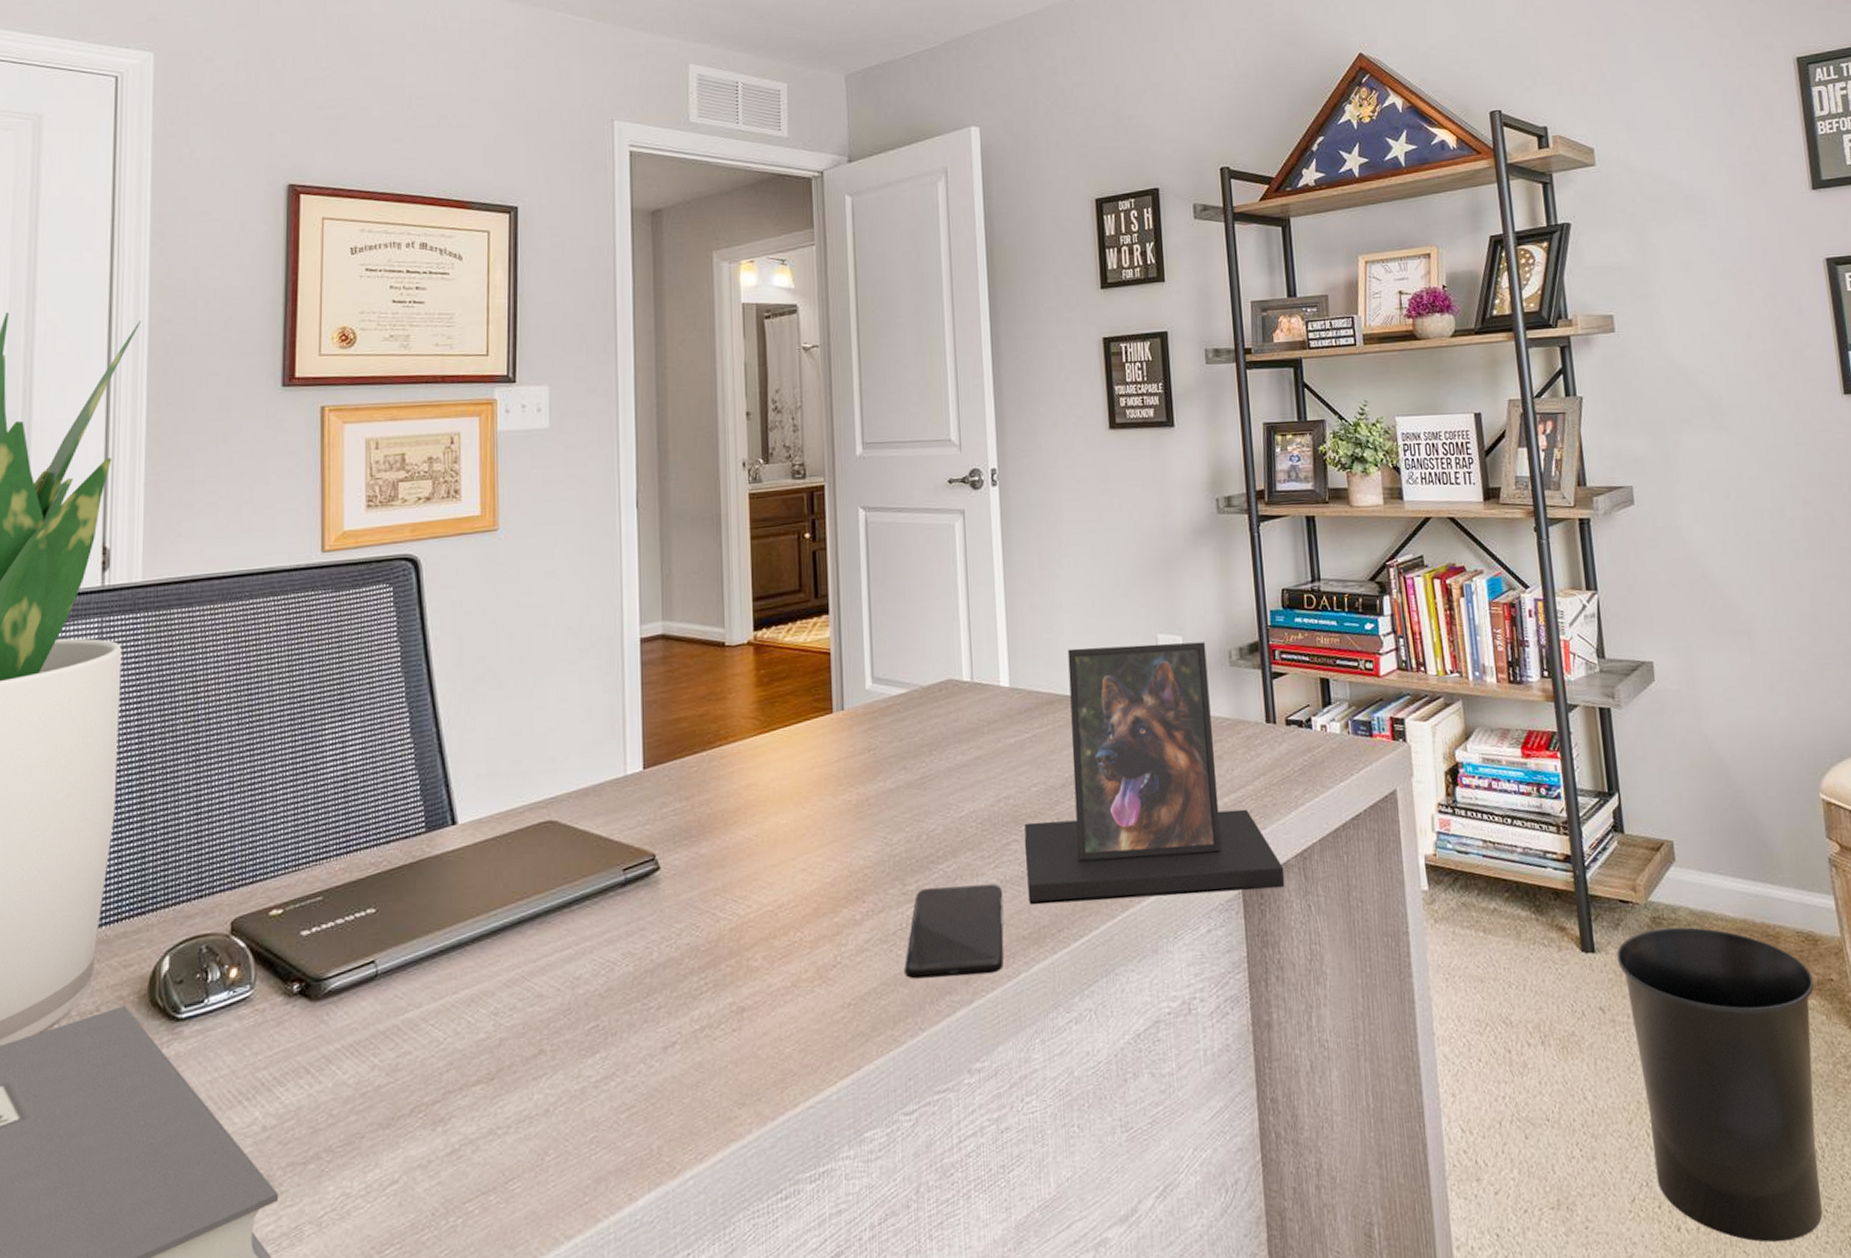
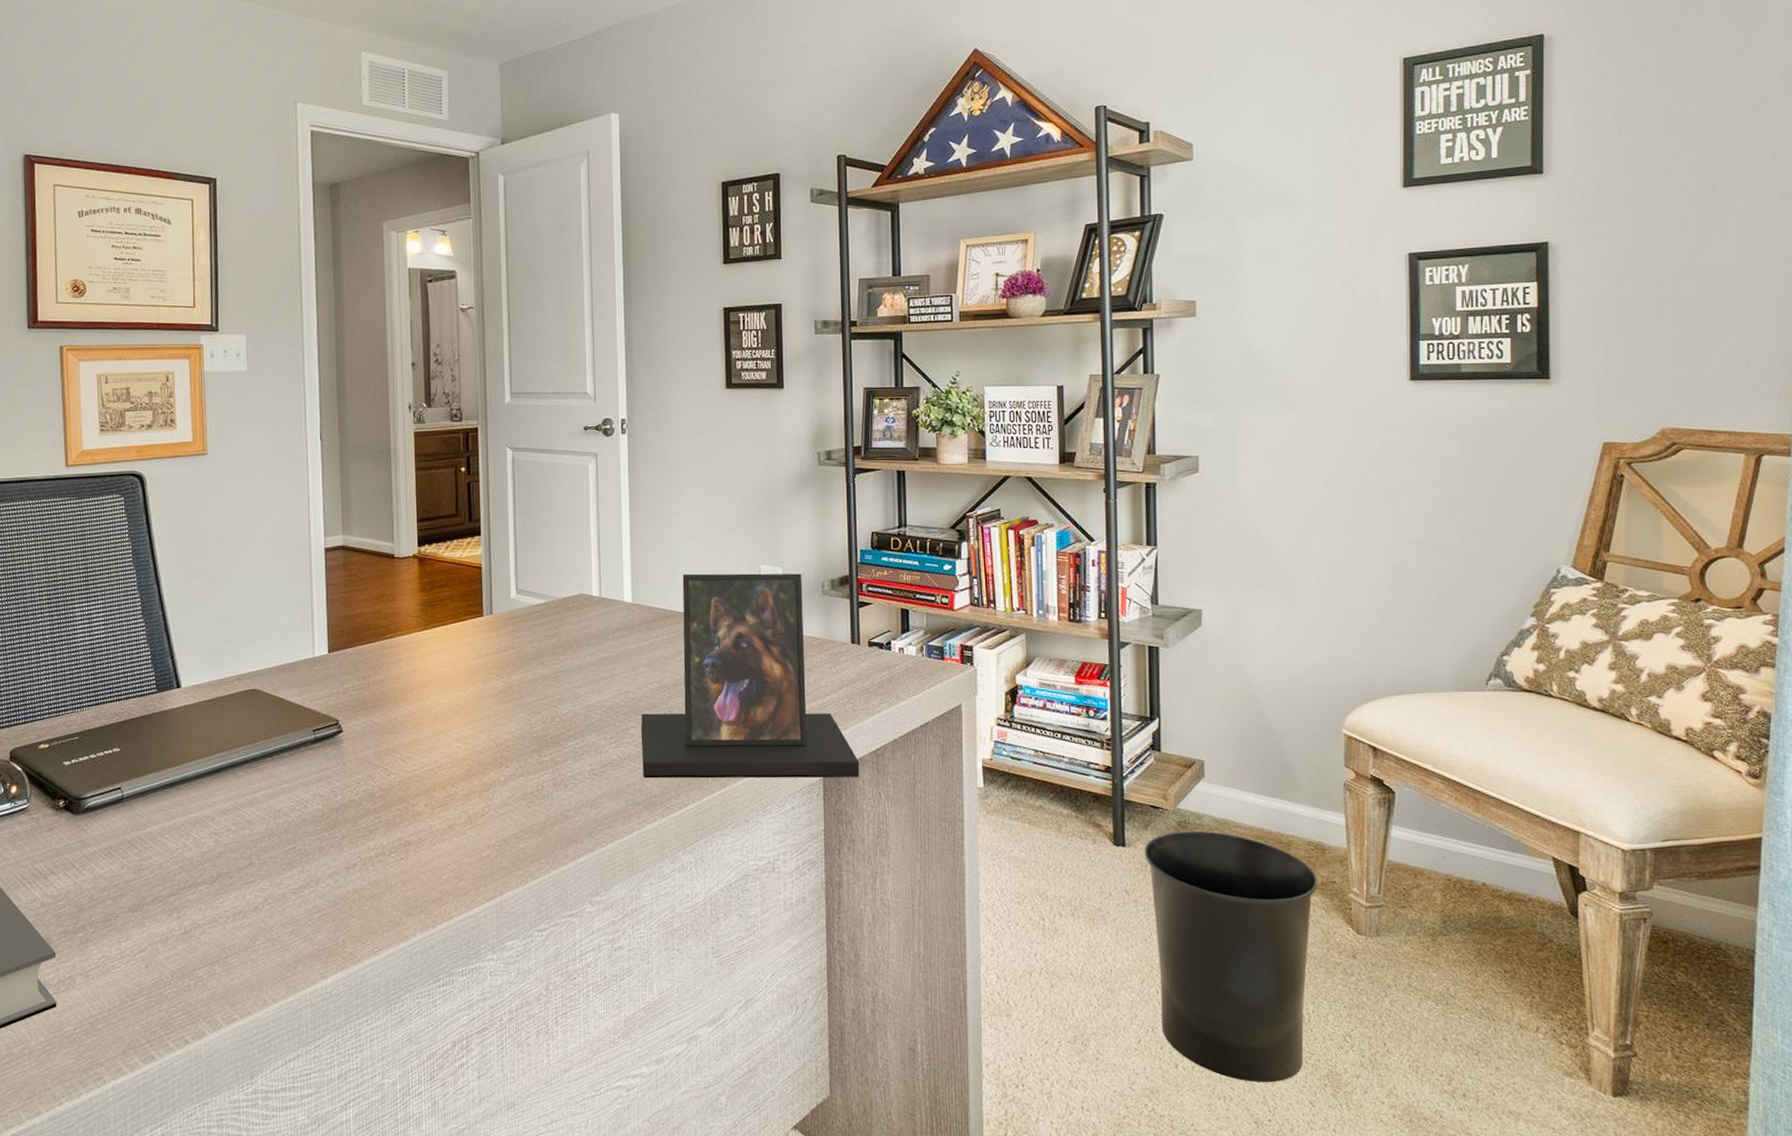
smartphone: present [904,883,1004,979] -> none [539,759,622,830]

